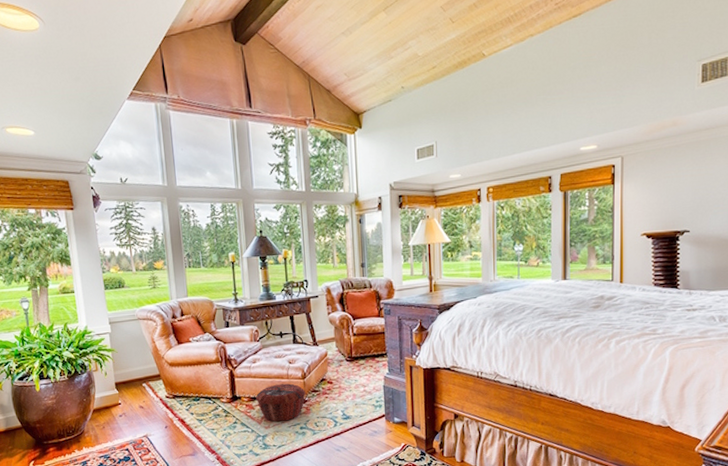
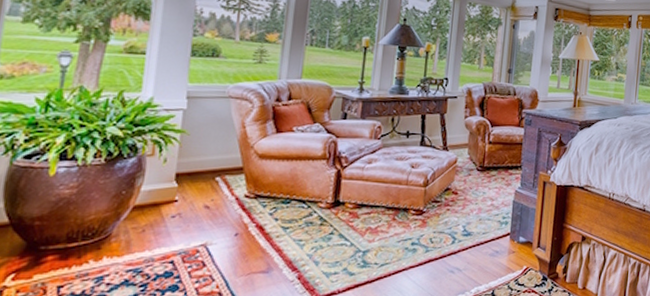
woven basket: present [255,383,306,422] -> none [363,190,425,234]

